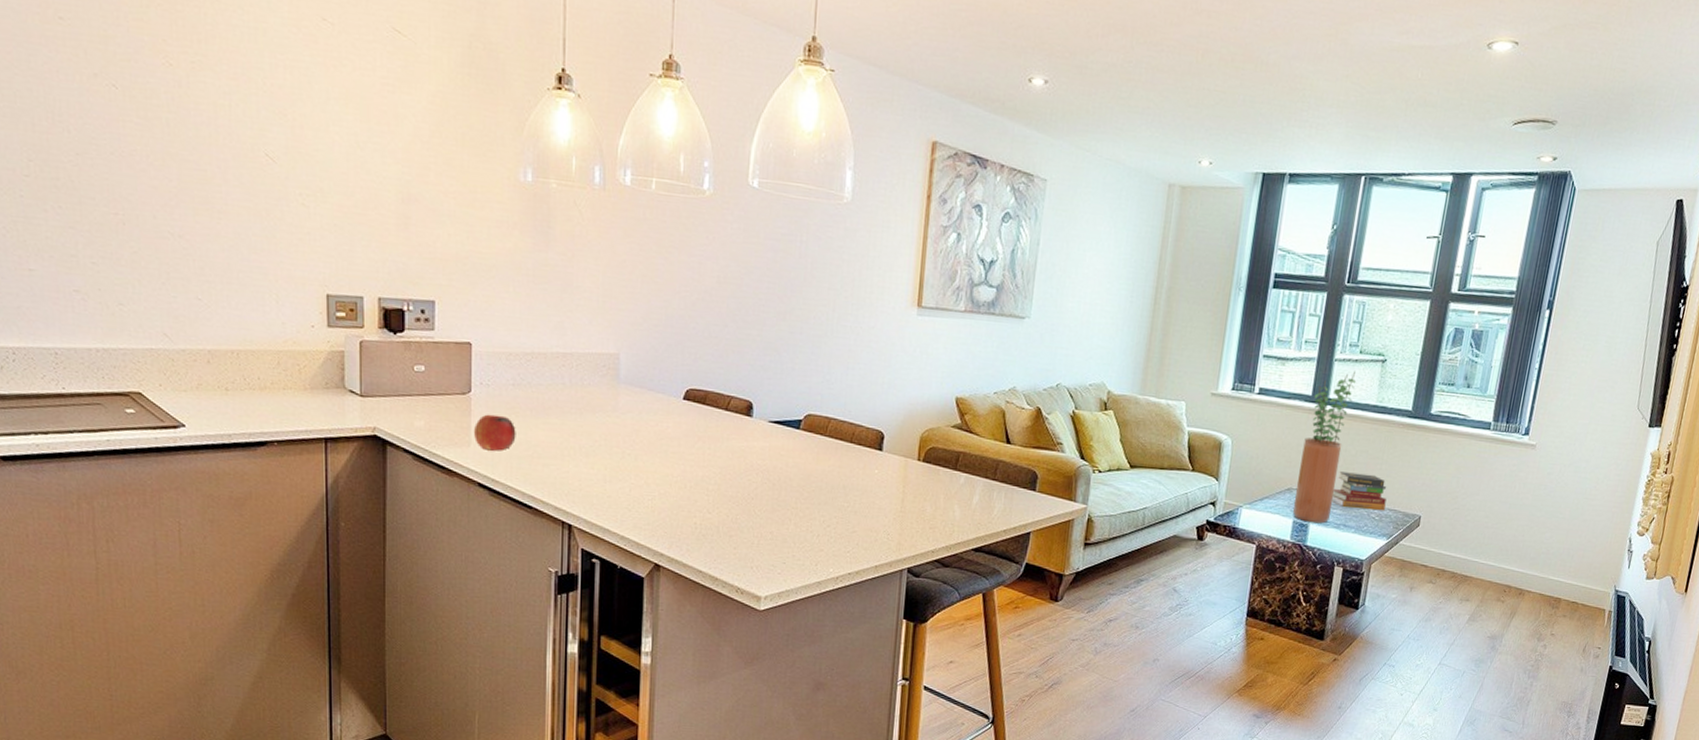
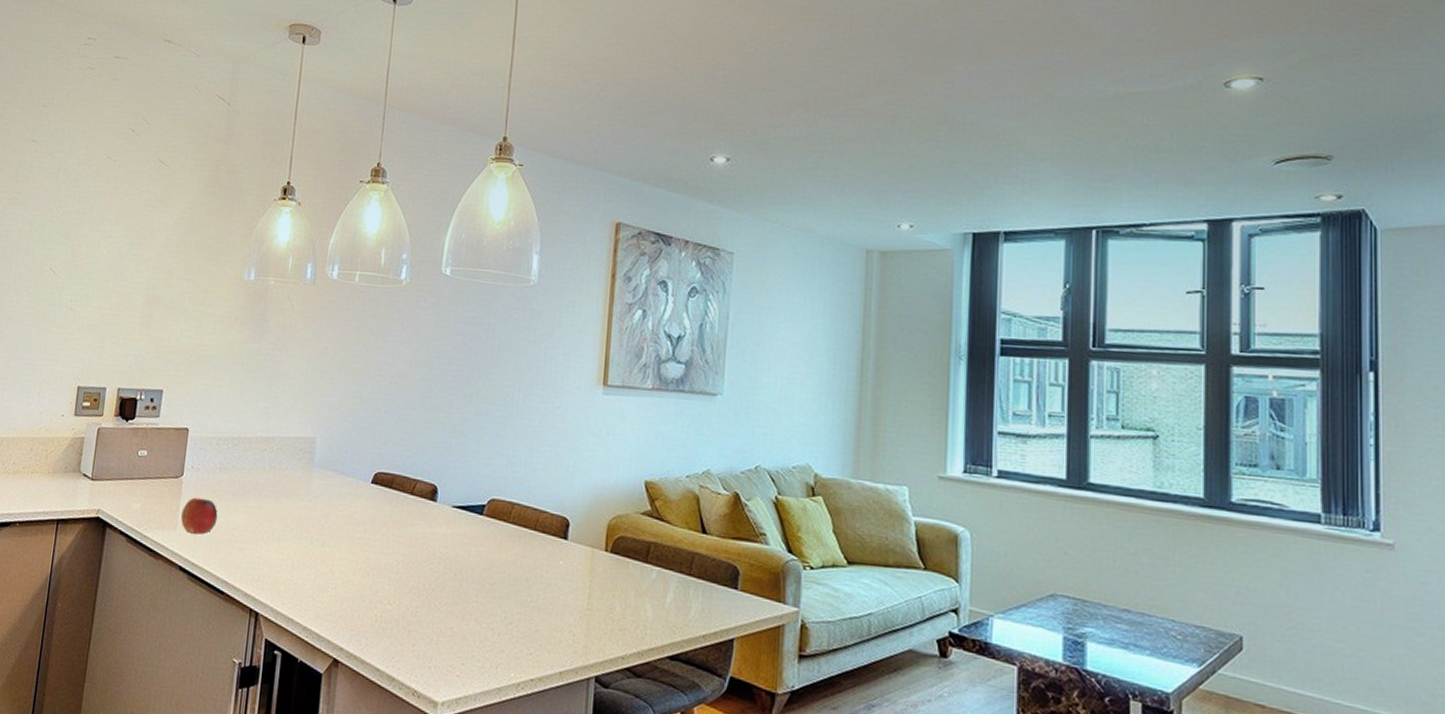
vase: present [1292,371,1357,524] -> none [1060,449,1123,642]
books: present [1331,471,1387,511] -> none [1111,574,1189,628]

